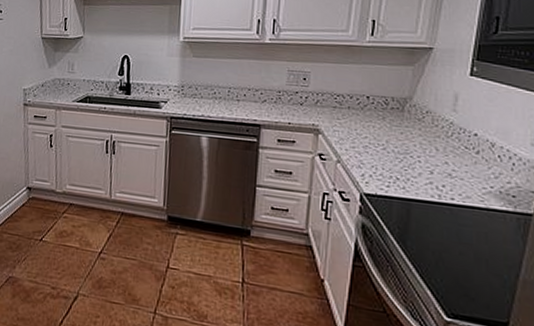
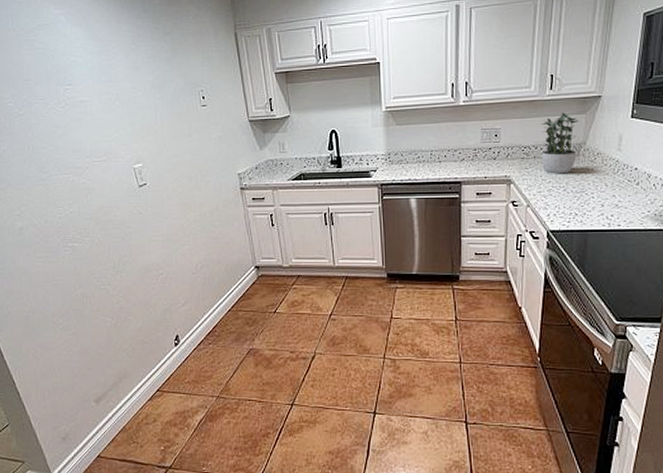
potted plant: none [358,61,404,130] -> present [541,112,579,174]

